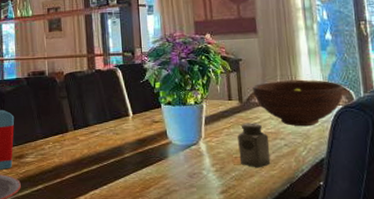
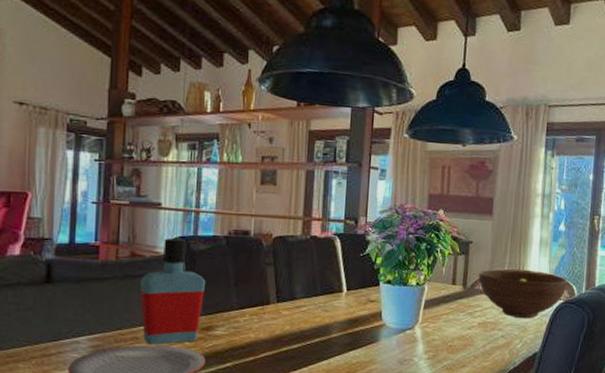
salt shaker: present [238,122,271,168] -> none [454,310,487,359]

